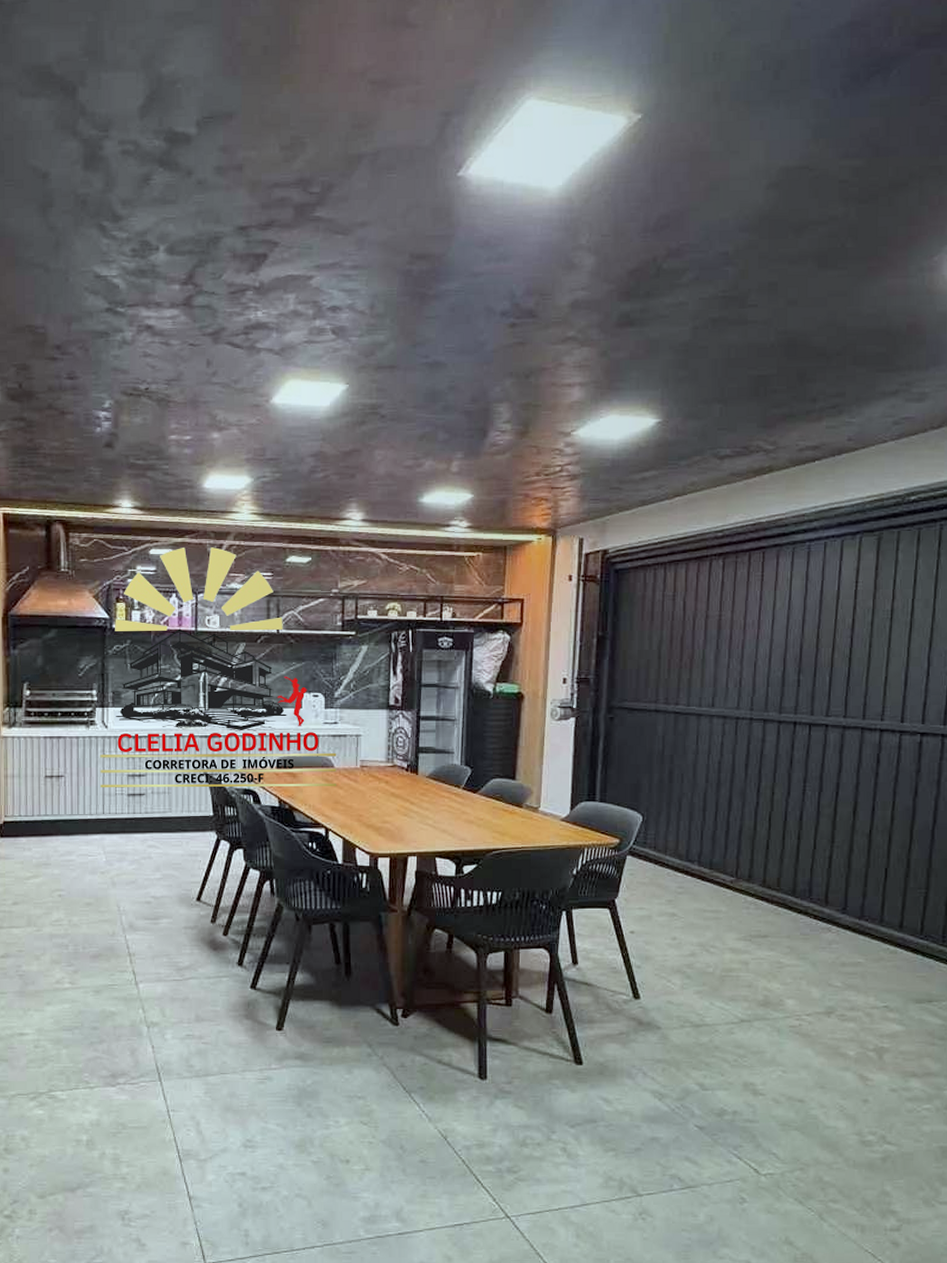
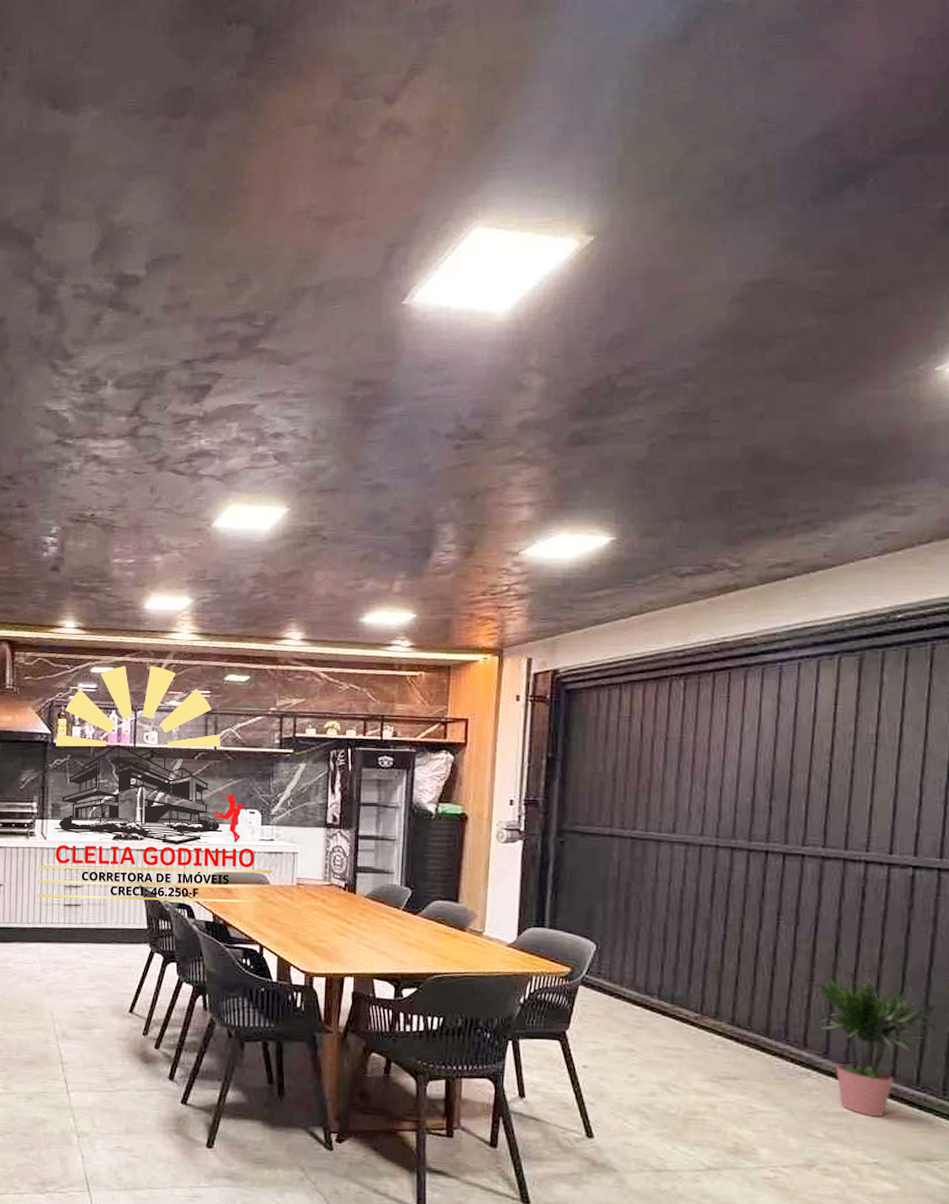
potted plant: none [839,838,940,965] -> present [819,977,938,1118]

